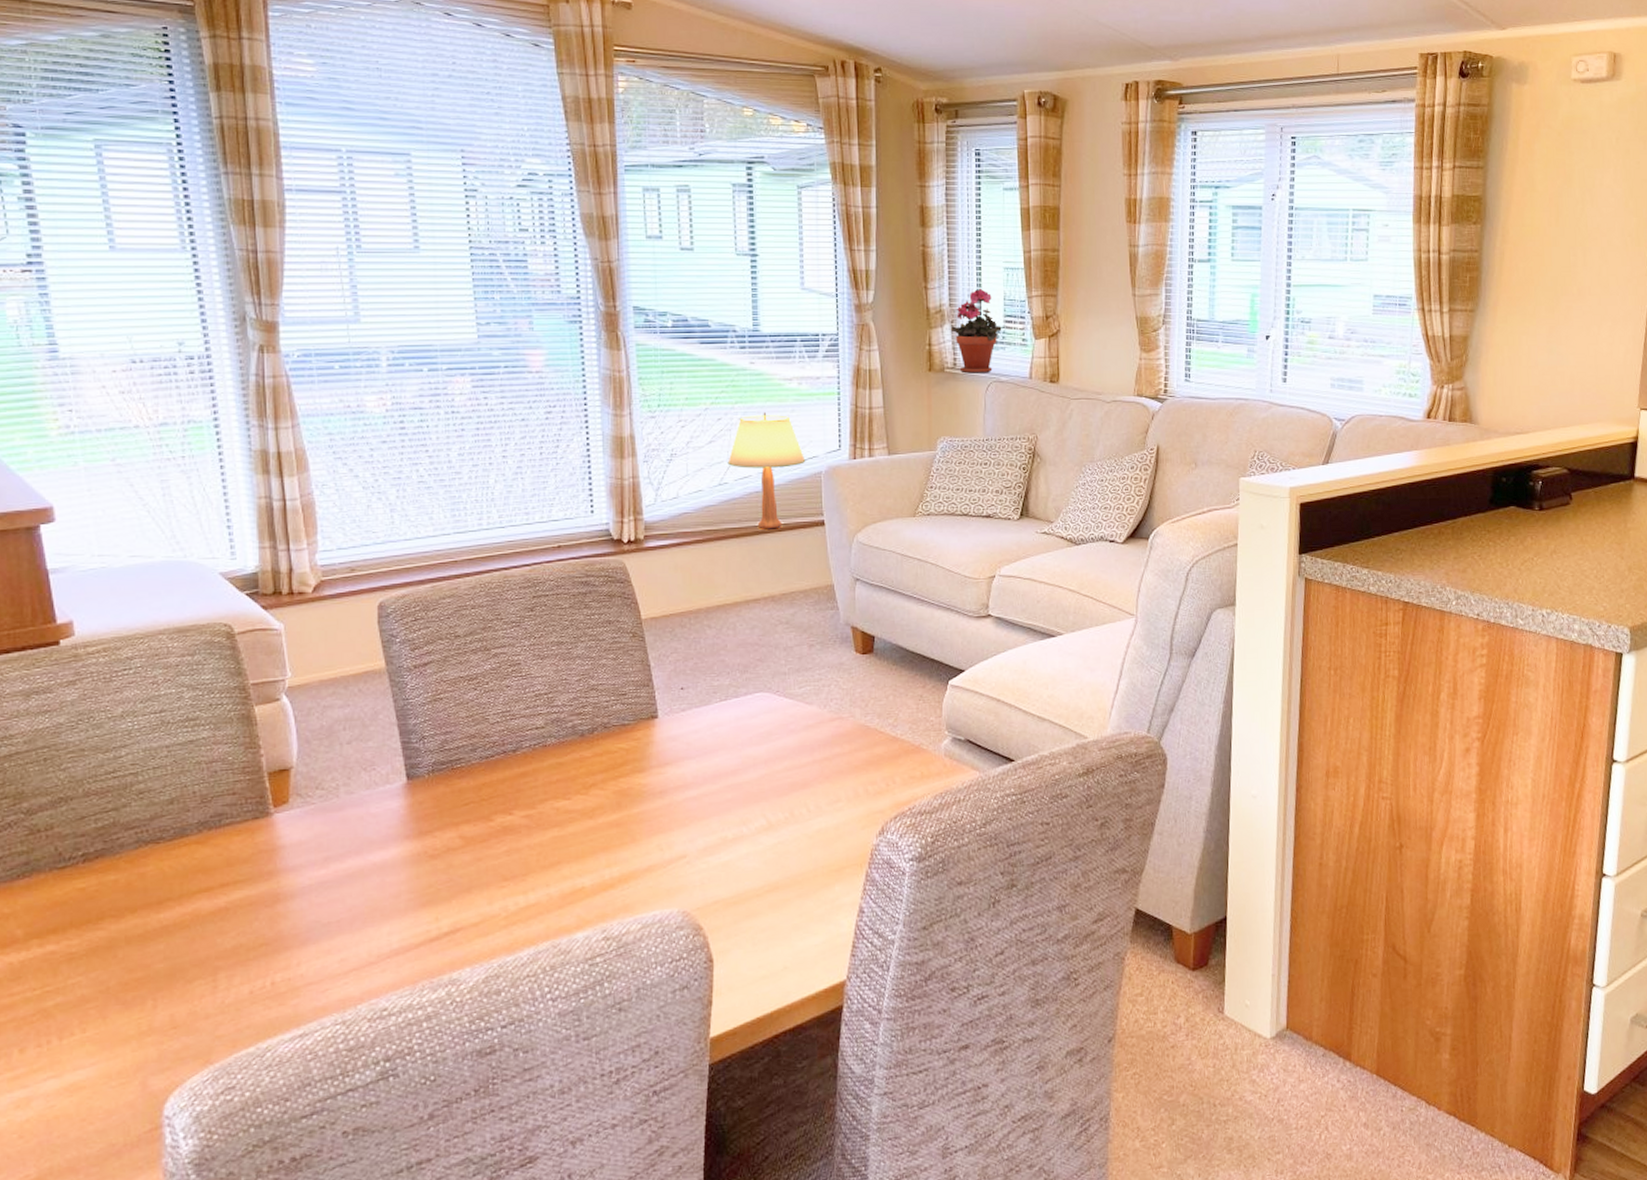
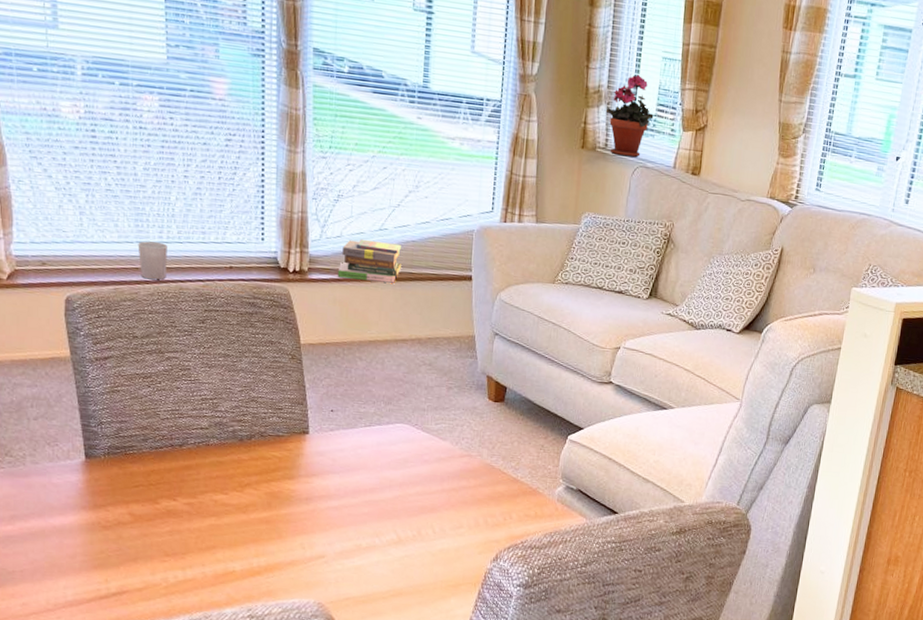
candle holder: none [455,530,489,572] -> present [138,241,167,280]
books: none [676,497,746,541] -> present [337,239,401,283]
table lamp: present [727,412,806,529] -> none [389,167,461,278]

